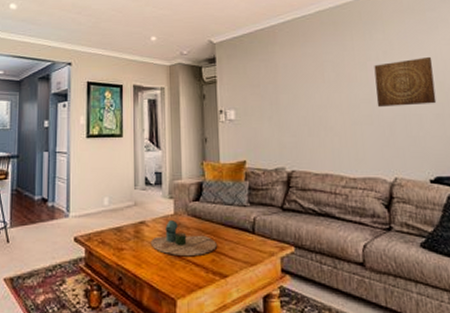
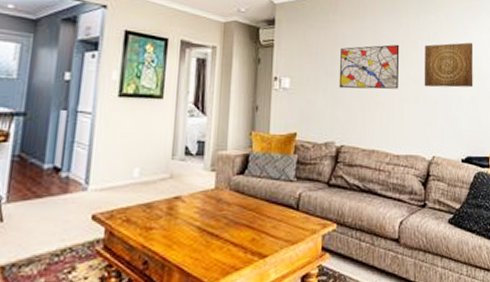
decorative tray: present [150,220,217,255] -> none [185,195,258,235]
wall art: none [283,67,349,116] -> present [339,44,400,90]

